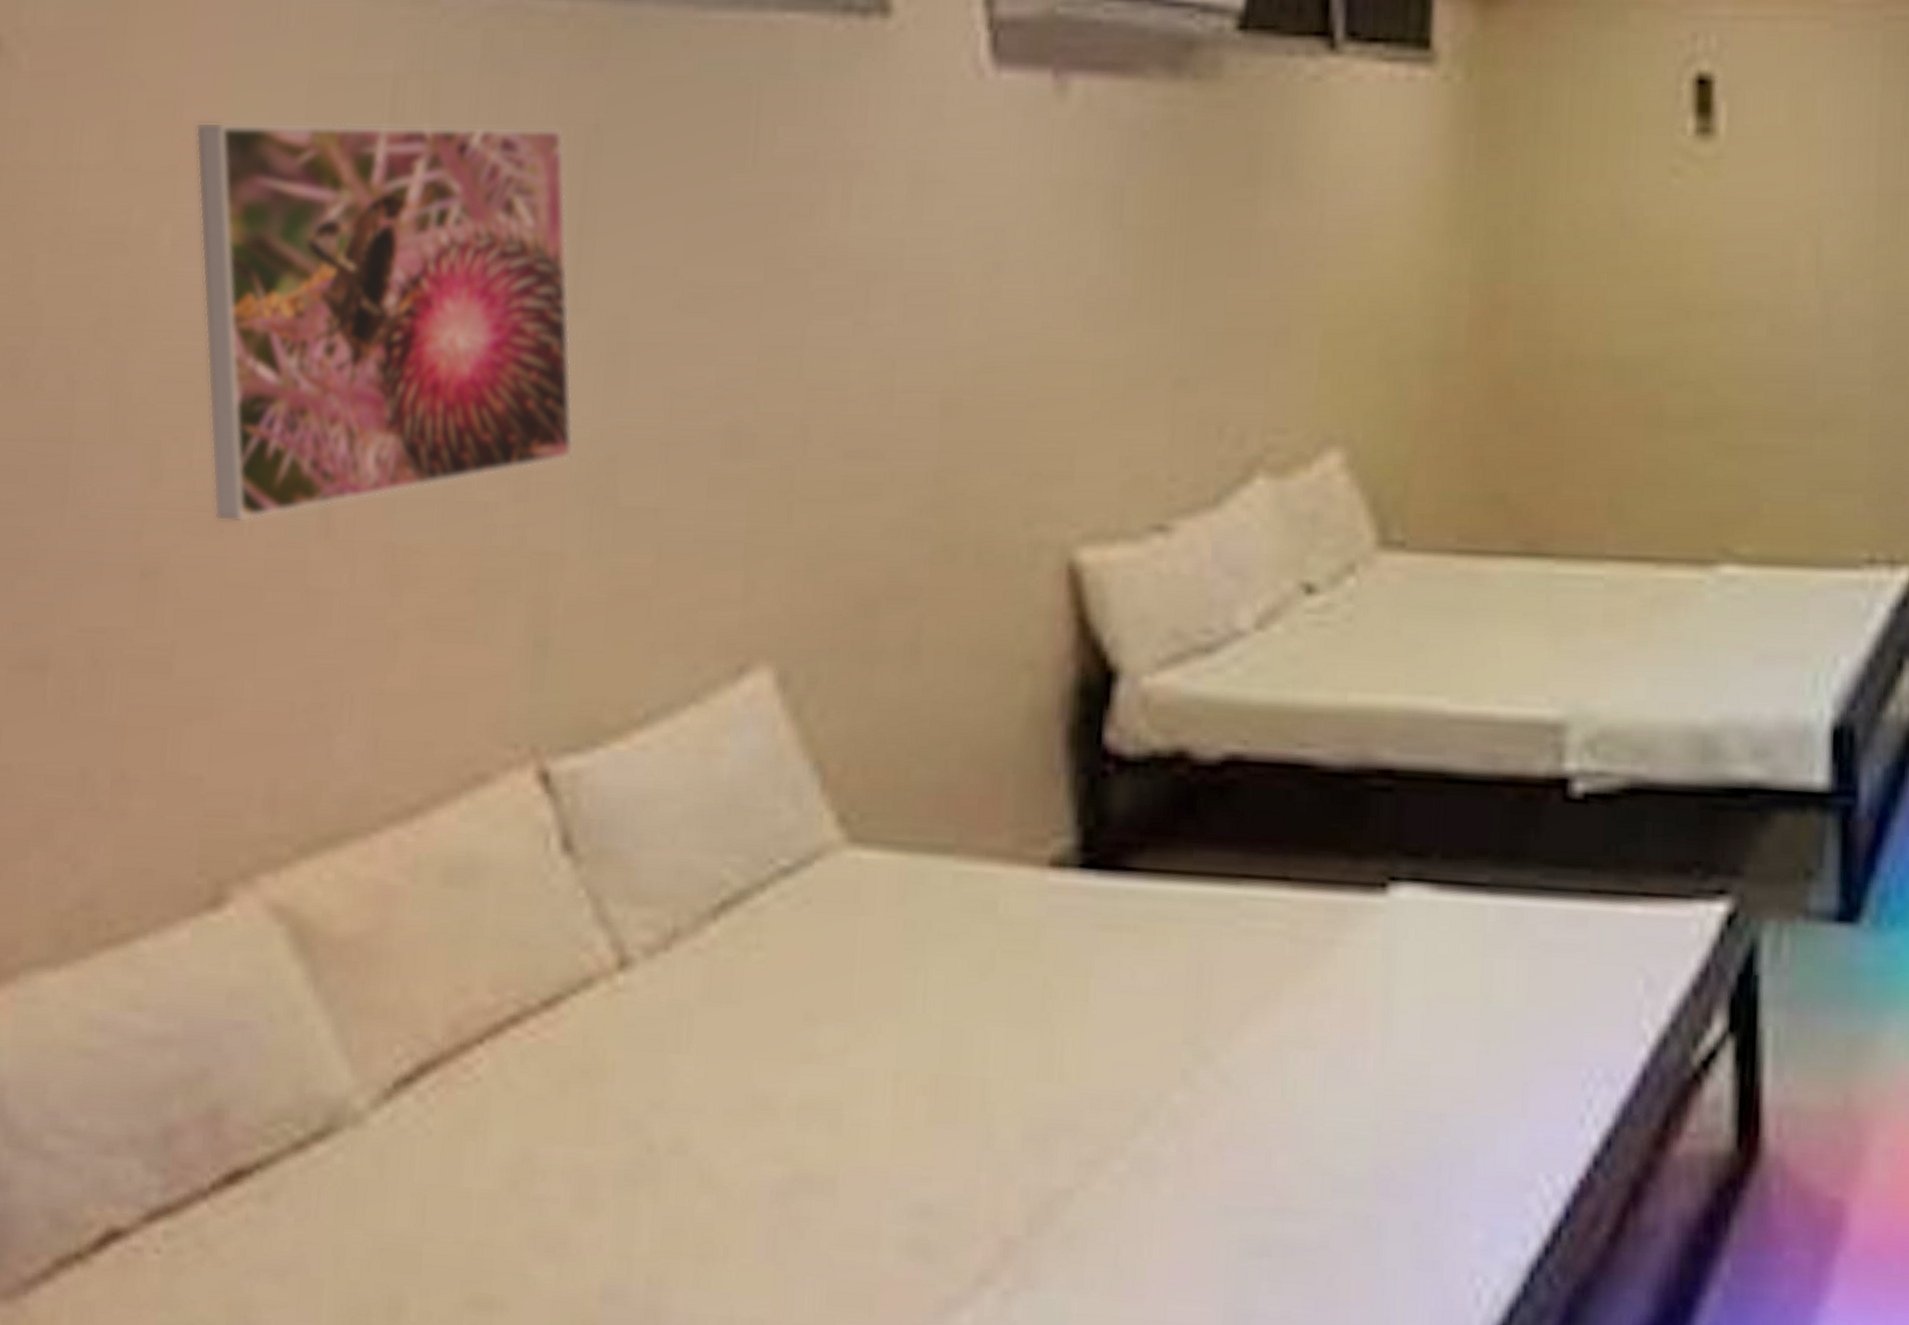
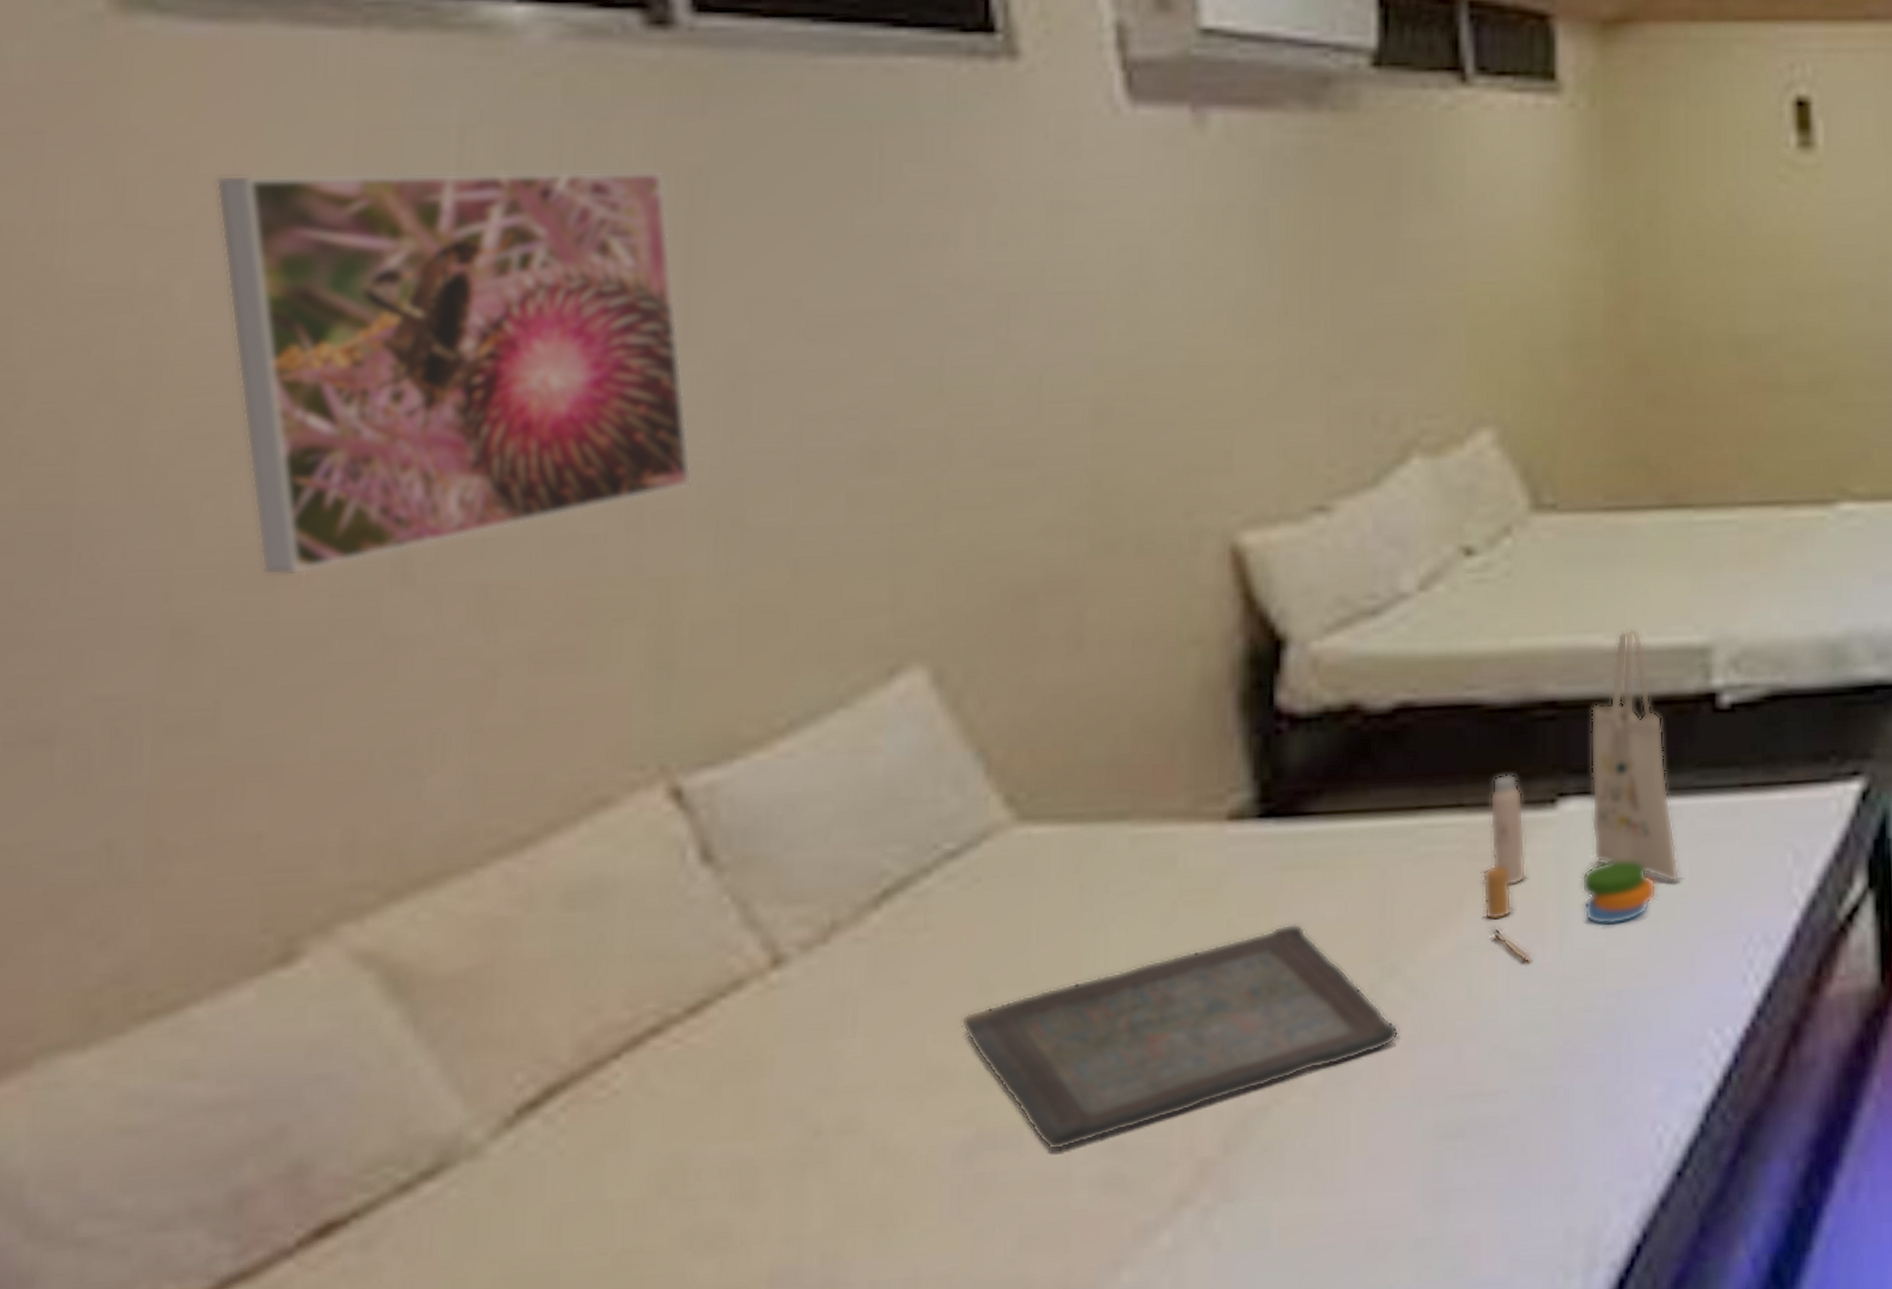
serving tray: none [785,990,1210,1205] -> present [961,923,1400,1151]
tote bag: none [1303,694,1517,1069] -> present [1483,629,1680,964]

